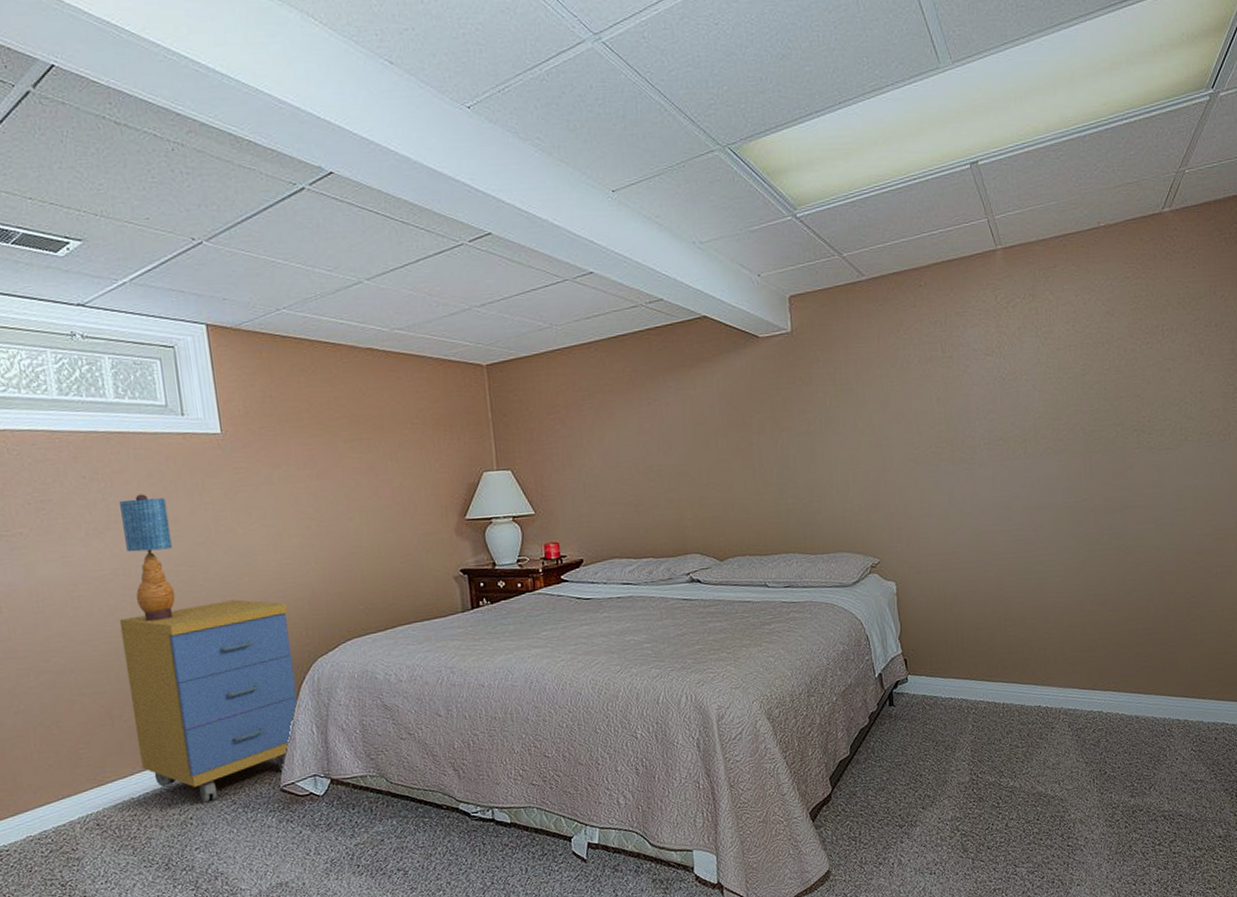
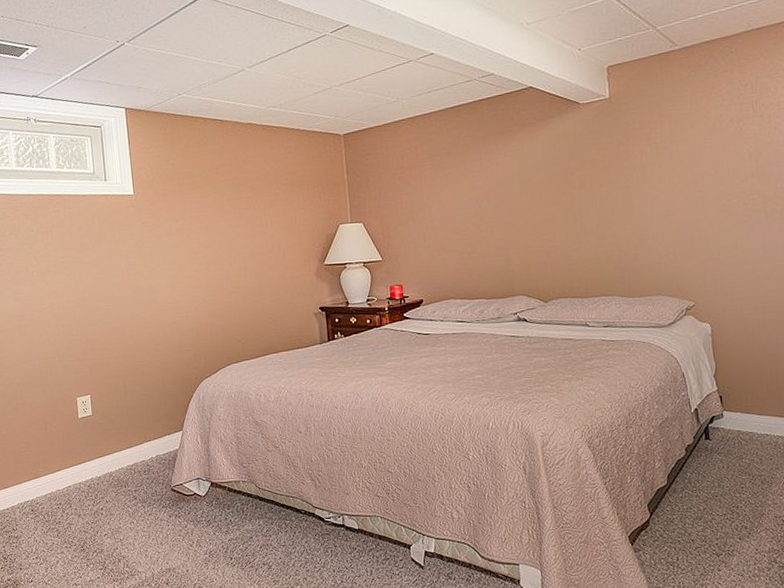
storage cabinet: present [119,599,297,803] -> none [53,330,186,497]
table lamp: present [120,494,176,622] -> none [57,243,96,347]

